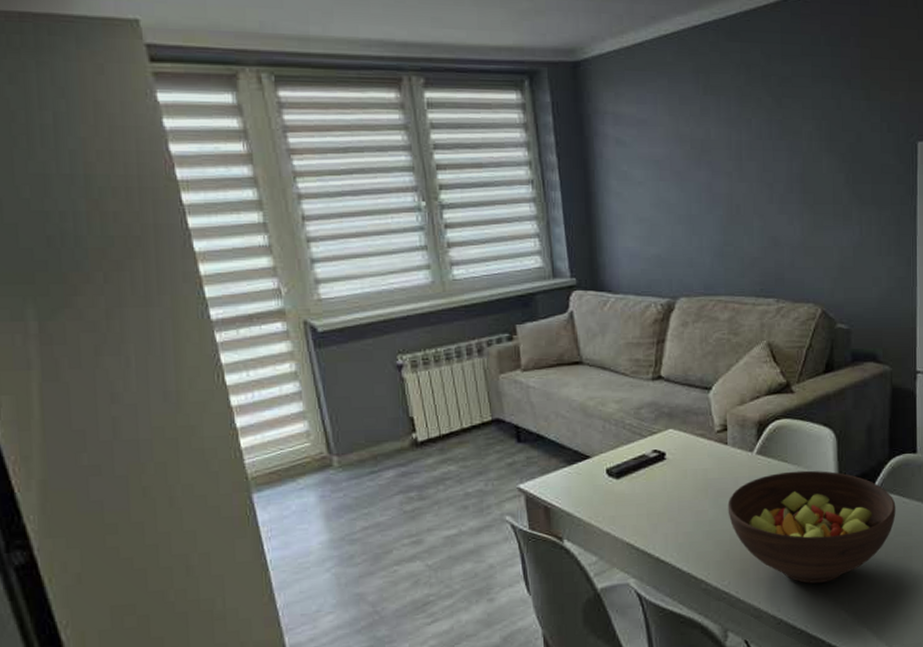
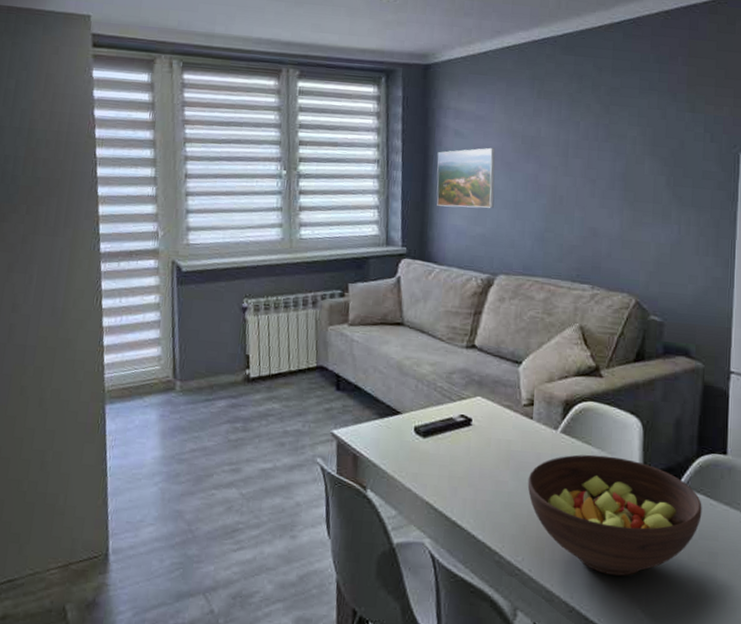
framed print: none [599,156,667,228] -> present [436,147,496,208]

